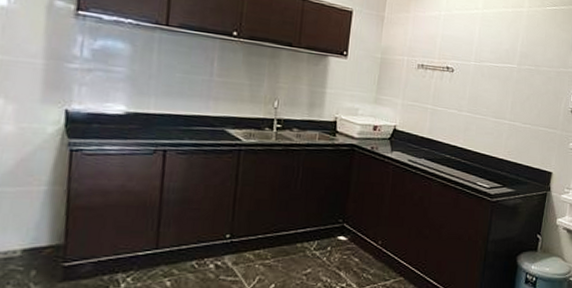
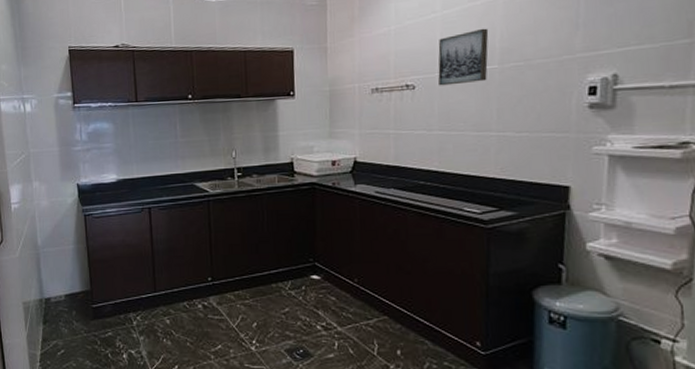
wall art: none [472,32,514,77] -> present [438,28,489,86]

